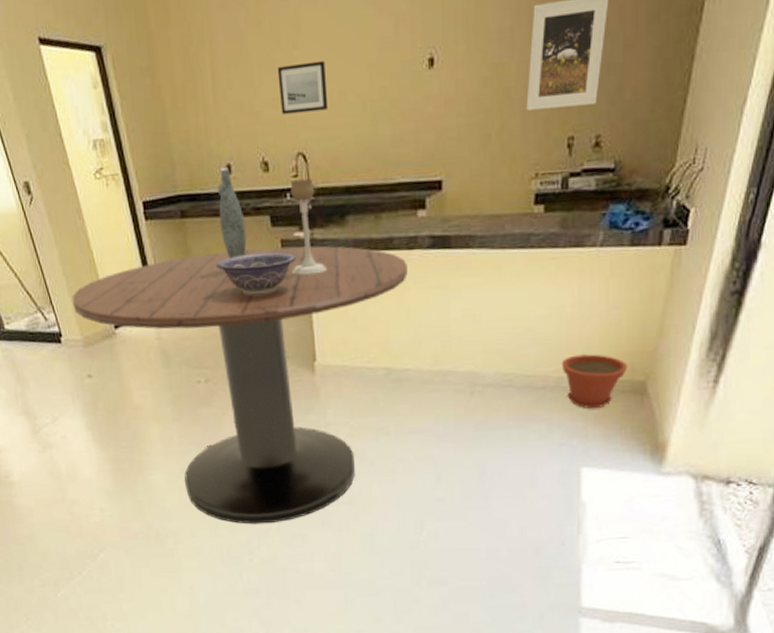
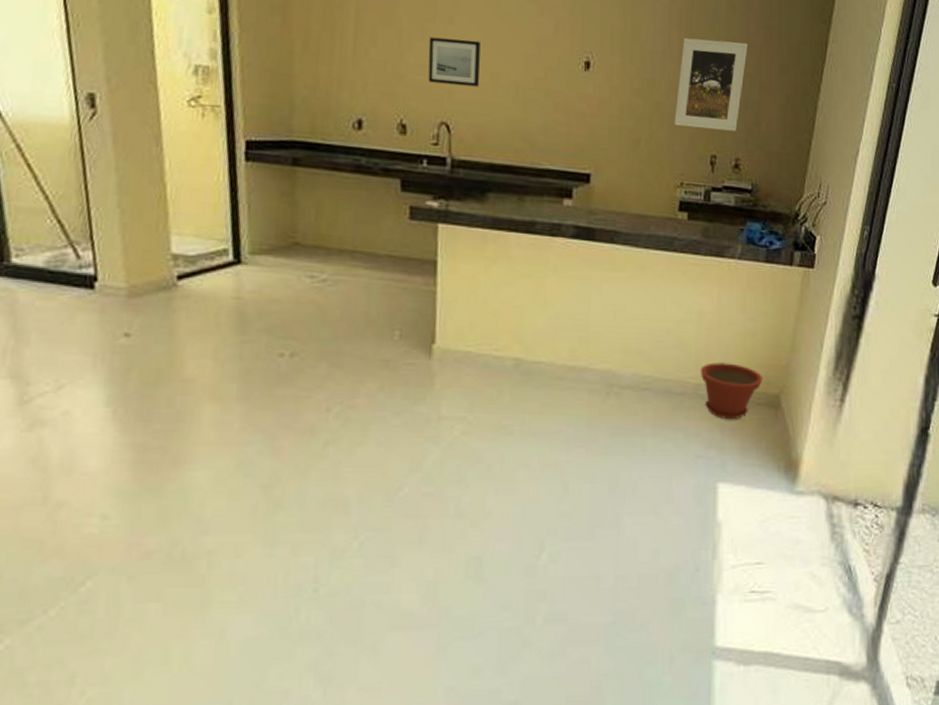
dining table: present [72,245,408,524] -> none [122,208,549,542]
decorative bowl: present [215,252,296,296] -> none [326,215,425,263]
vase: present [217,167,247,258] -> none [339,121,371,218]
candle holder: present [290,178,327,275] -> none [418,147,459,248]

